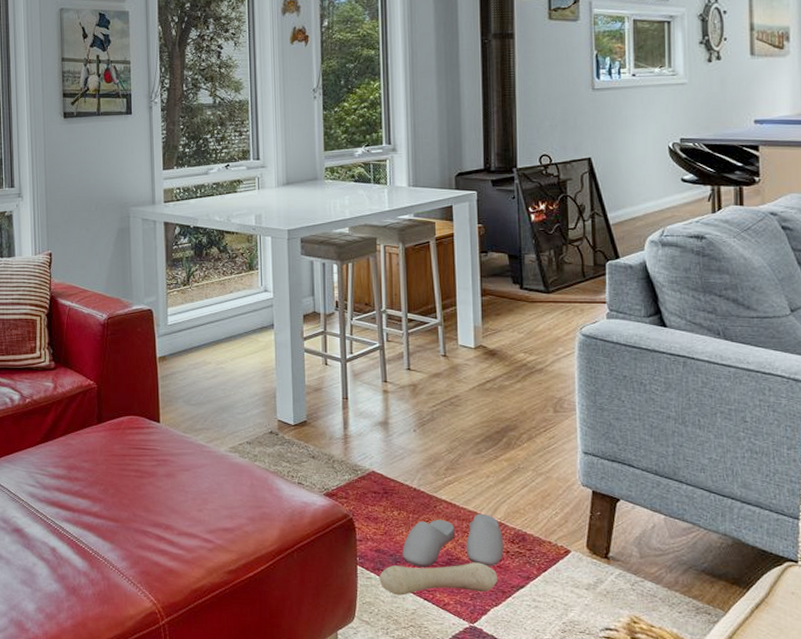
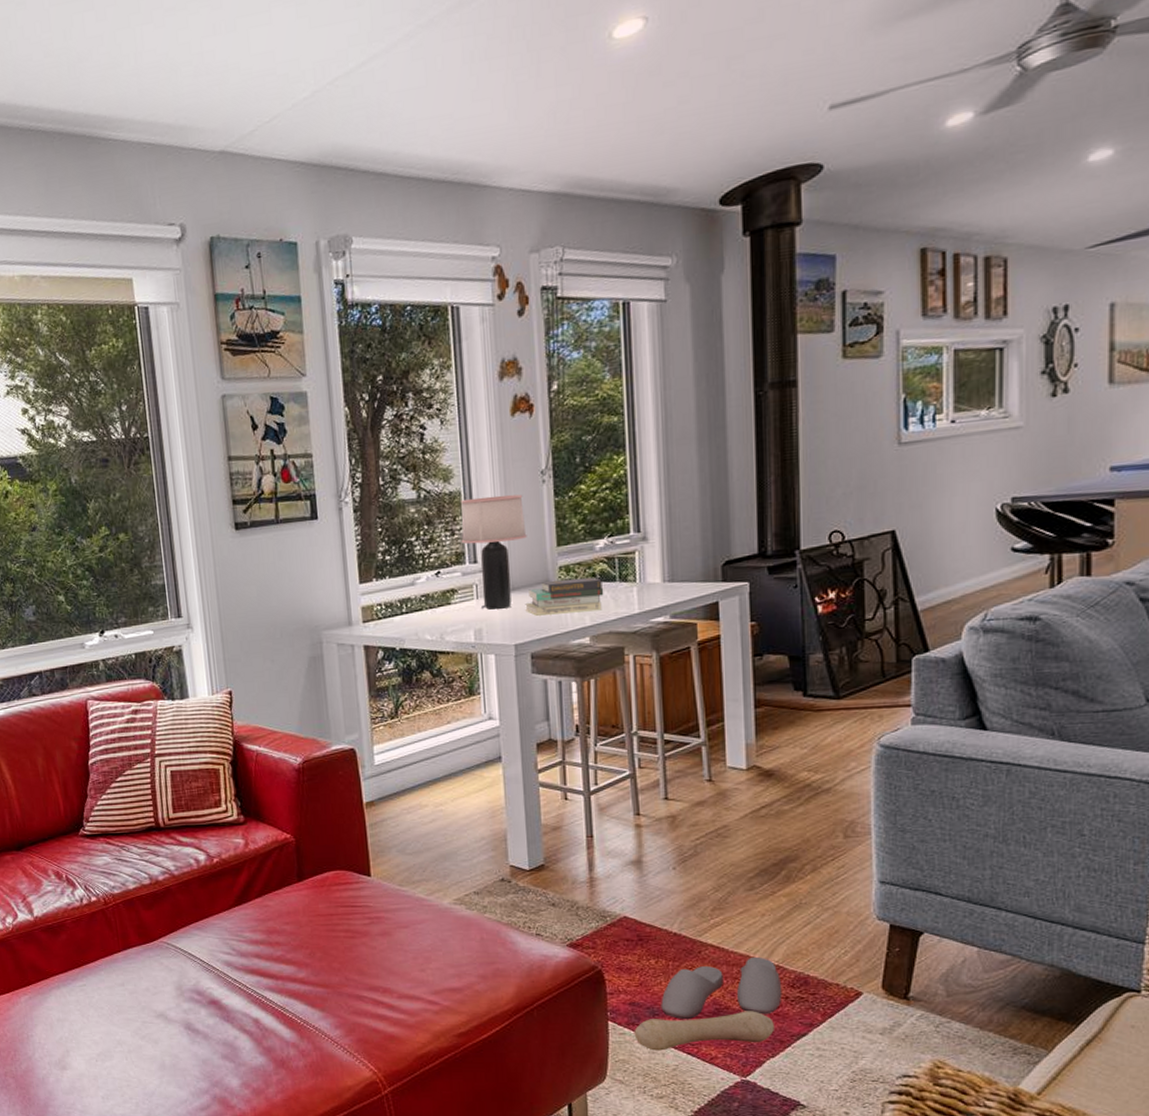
table lamp: none [247,106,300,199] -> present [461,494,527,610]
books: none [297,178,361,207] -> present [525,577,604,616]

